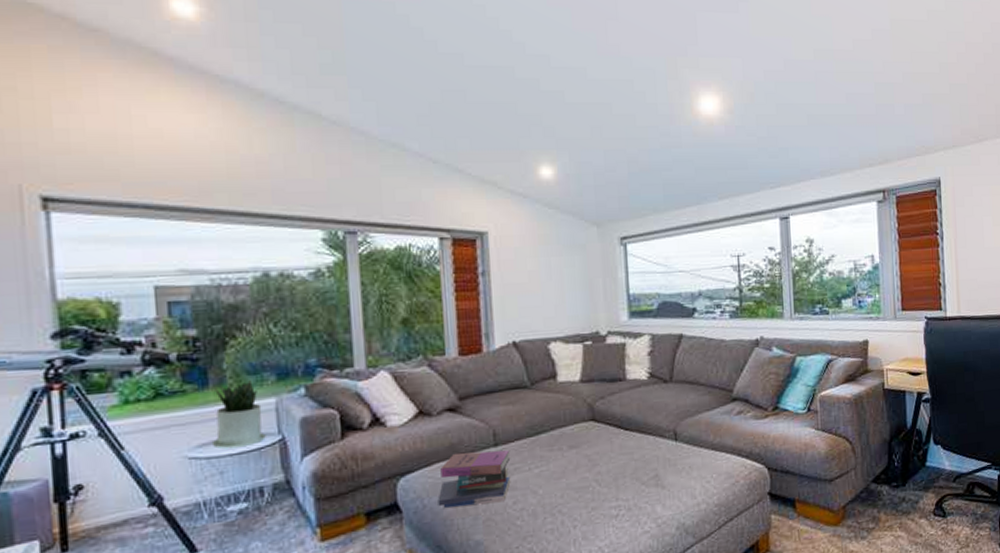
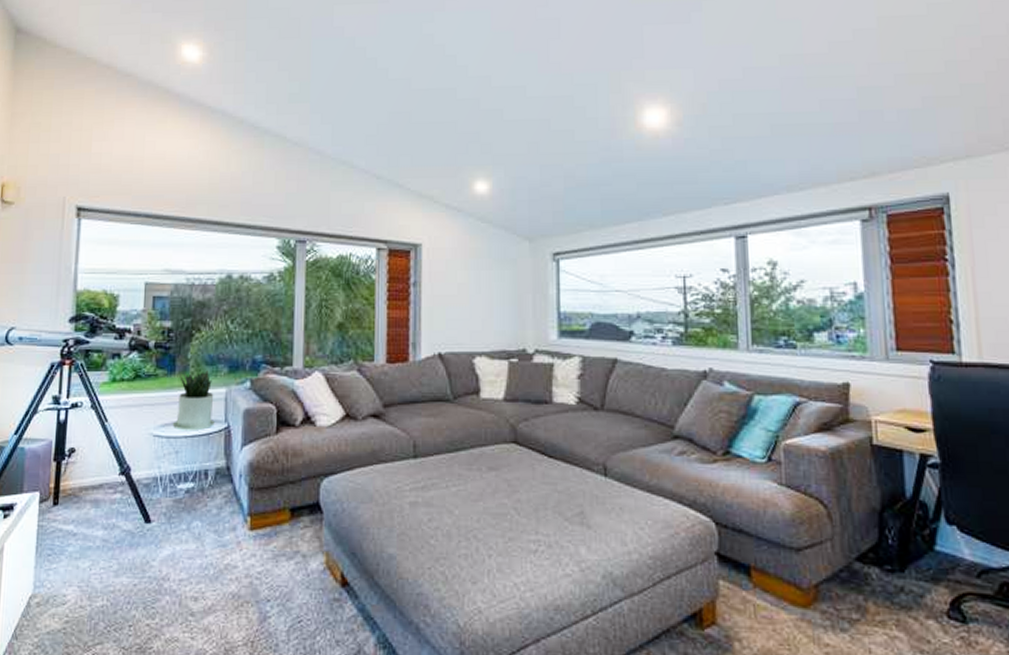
books: present [438,450,511,508] -> none [356,460,429,517]

